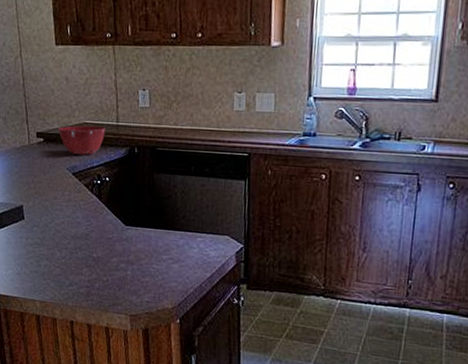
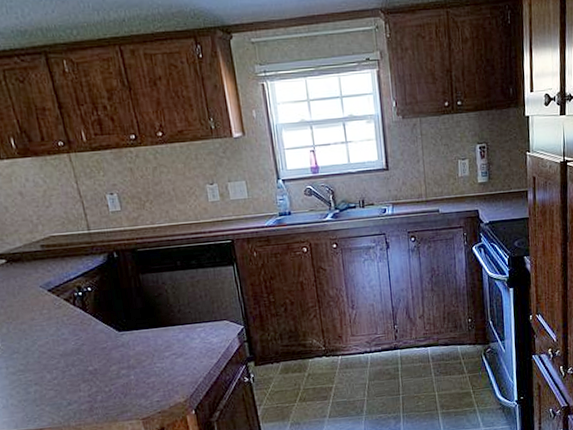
mixing bowl: present [57,125,106,155] -> none [20,236,78,271]

